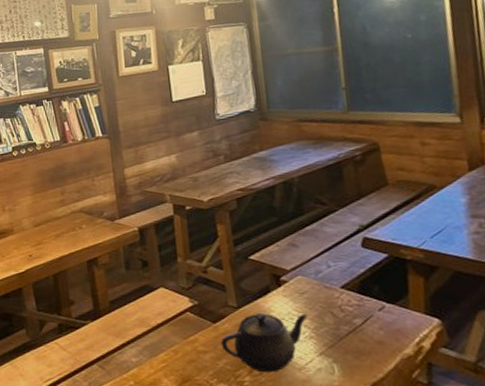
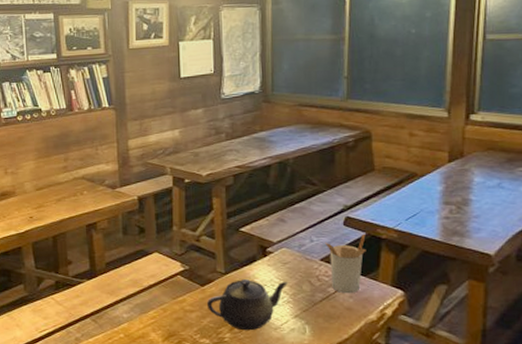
utensil holder: none [344,256,391,325] -> present [325,235,366,294]

